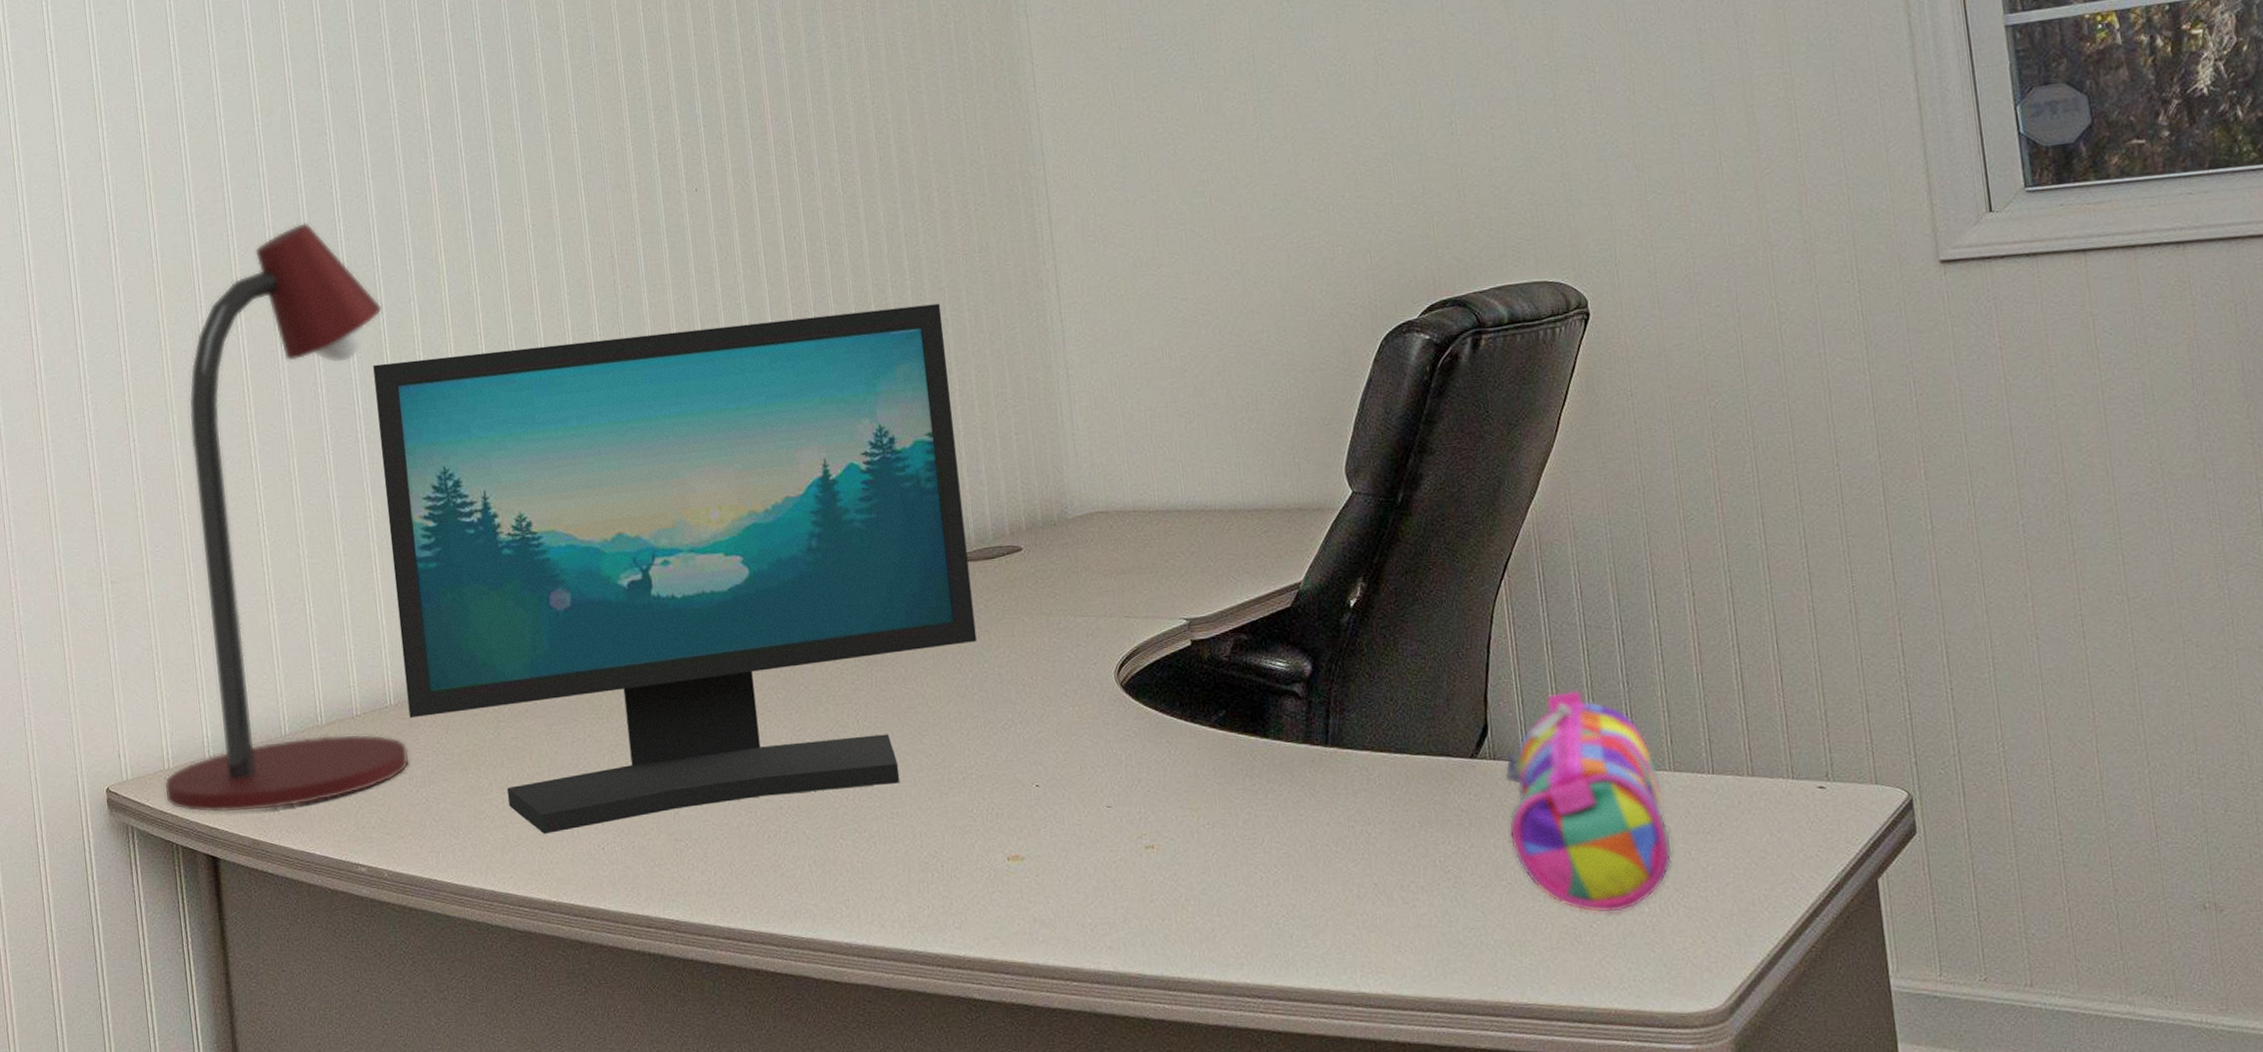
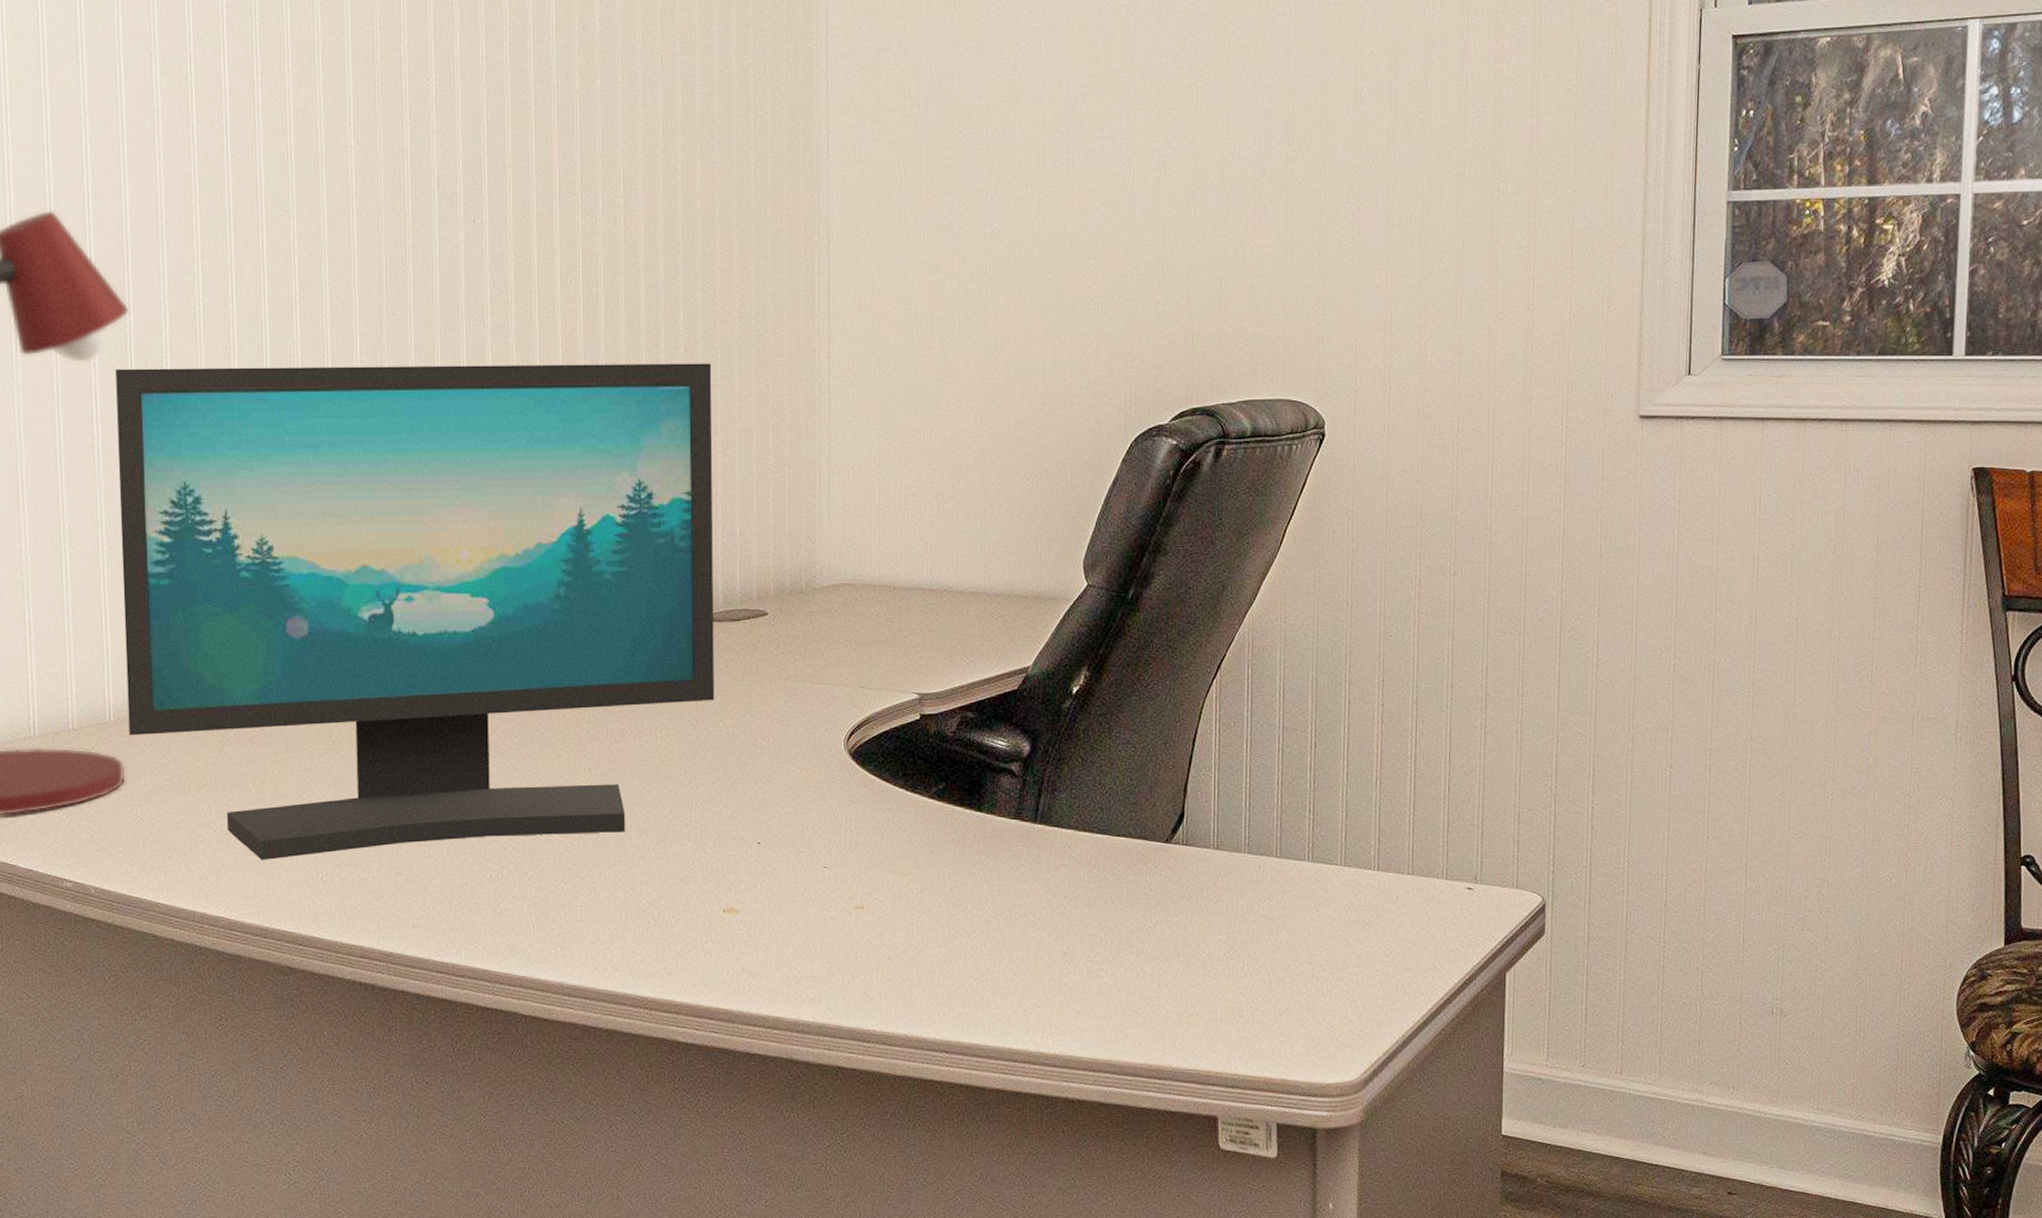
pencil case: present [1504,690,1673,914] -> none [1191,786,1334,991]

